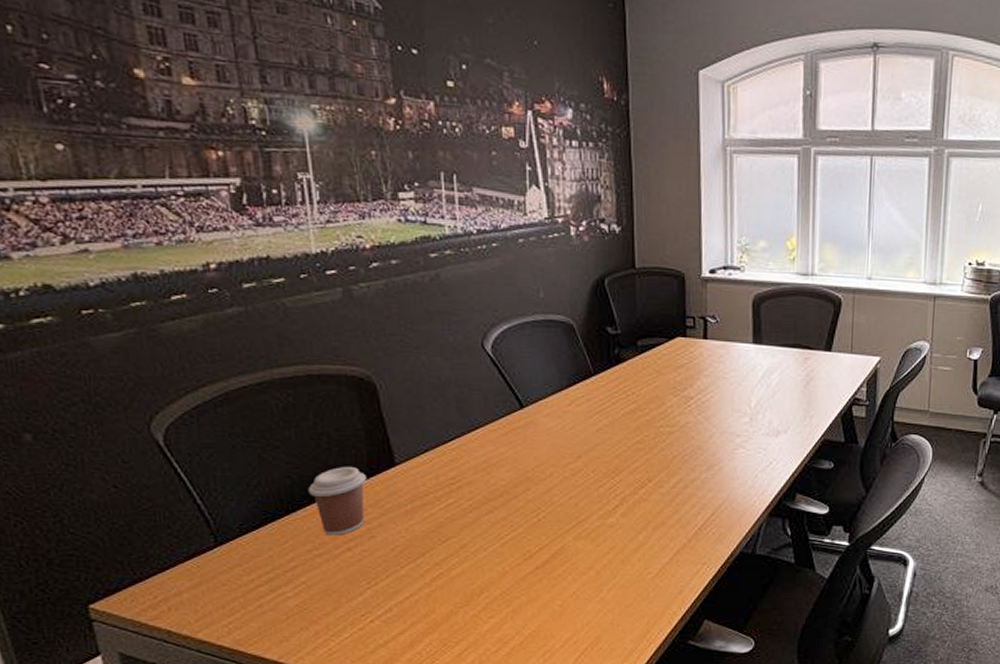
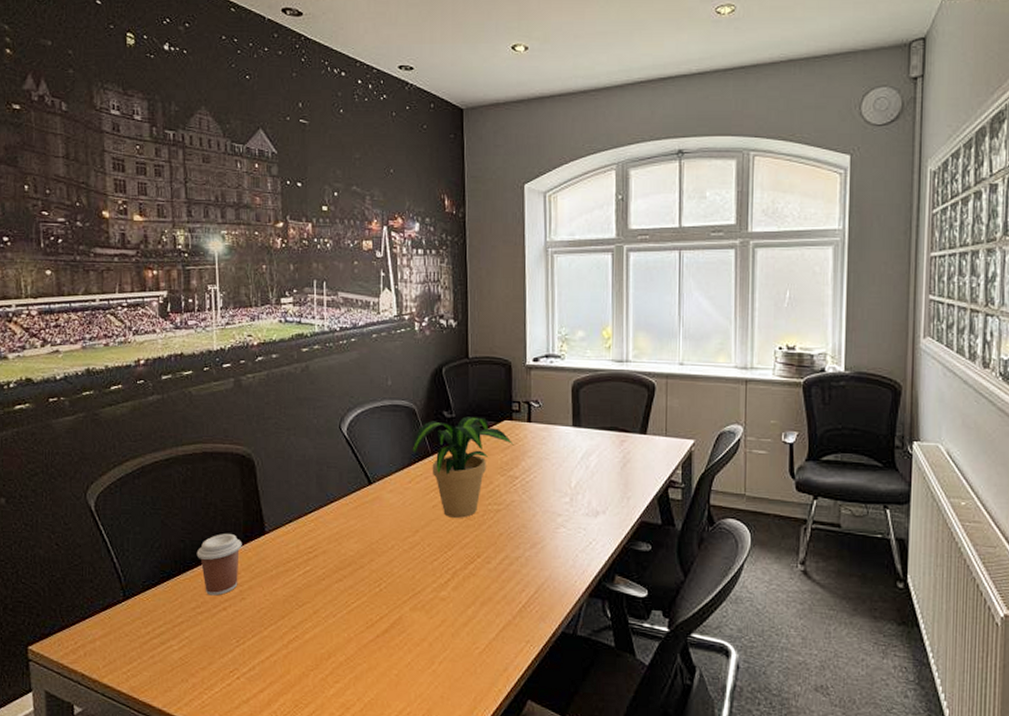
potted plant: none [571,333,688,441] -> present [412,416,514,518]

